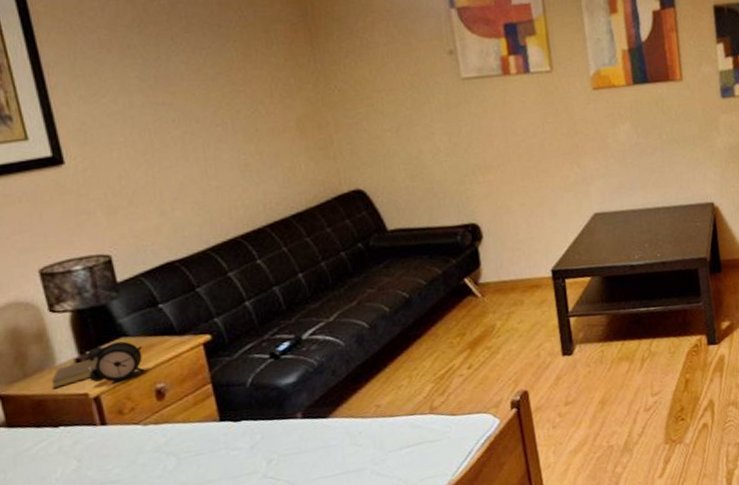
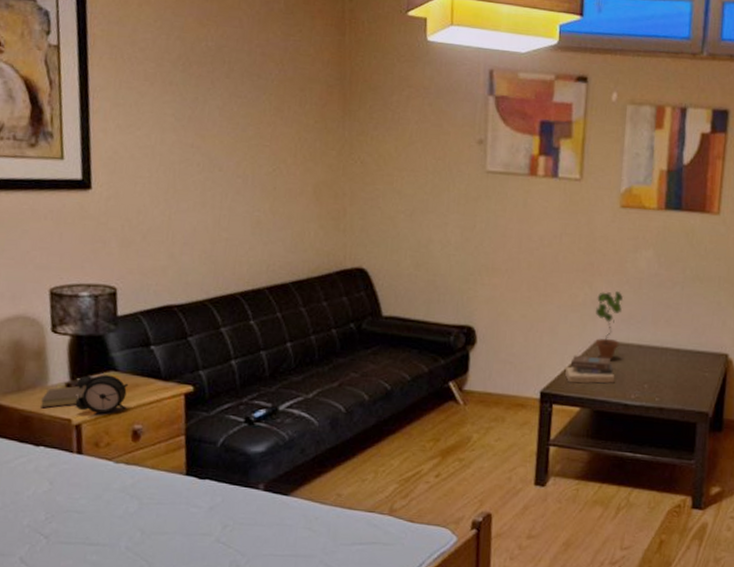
books: none [570,226,618,257] -> present [564,355,615,384]
potted plant: none [587,165,615,229] -> present [595,290,624,359]

